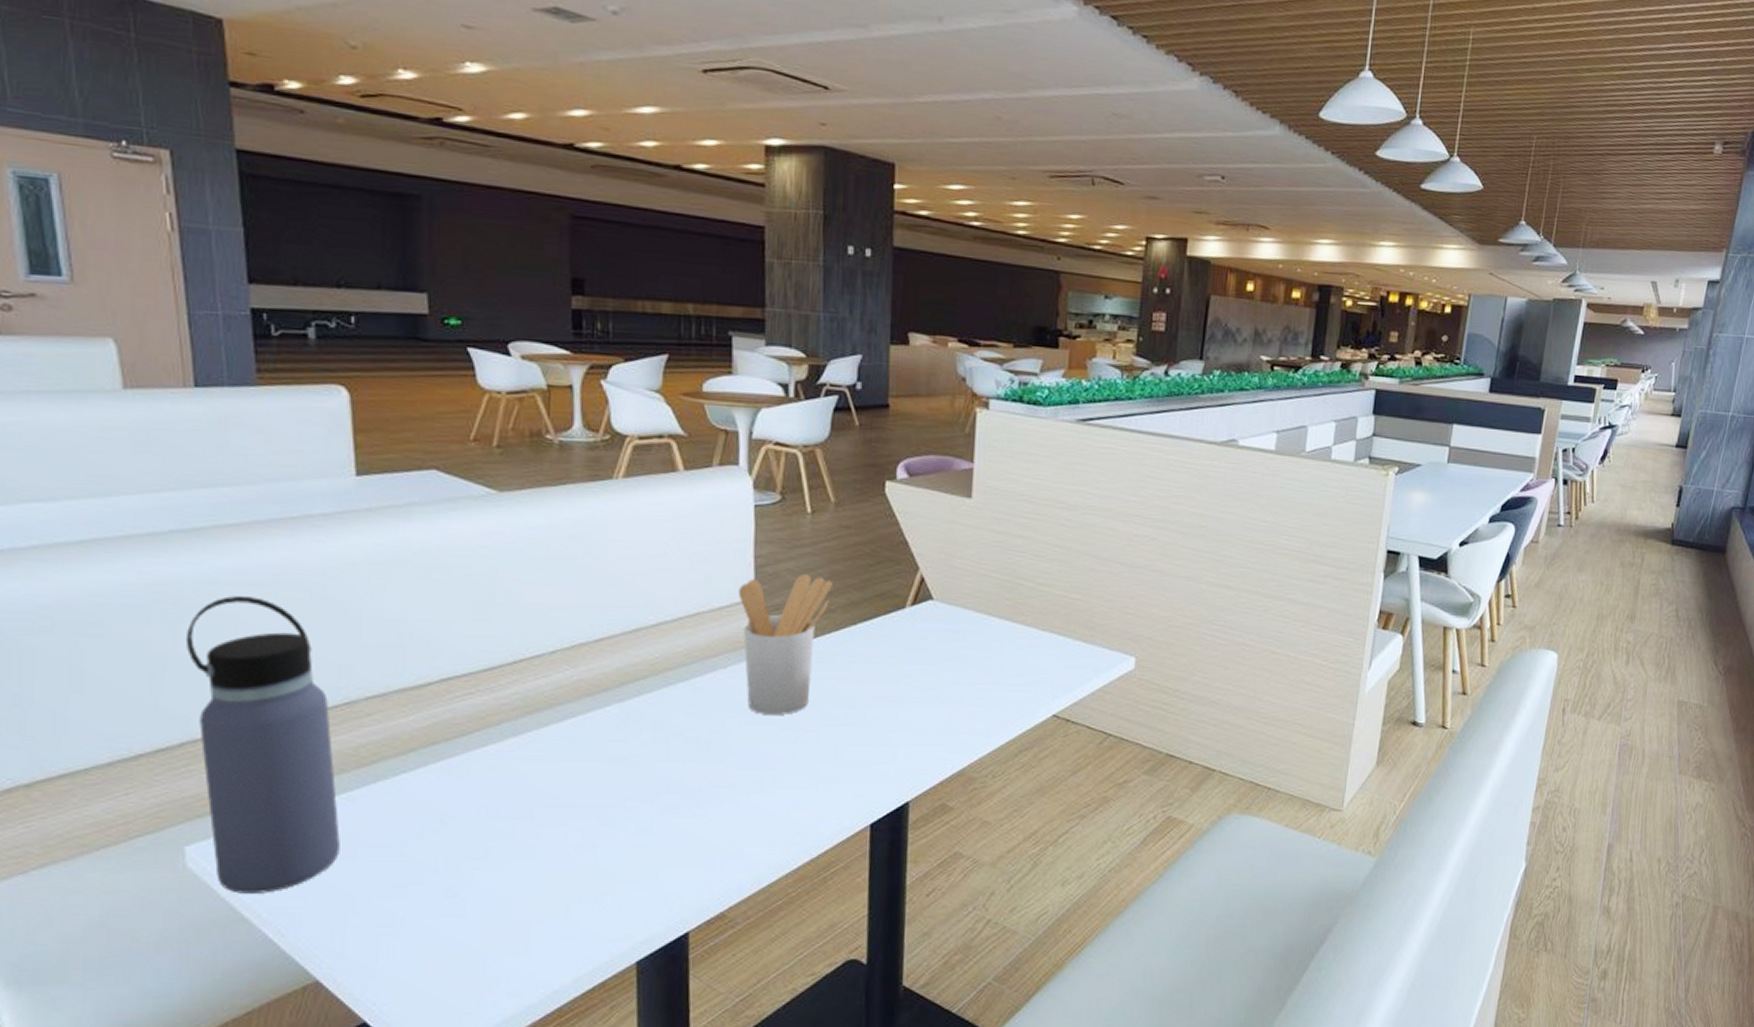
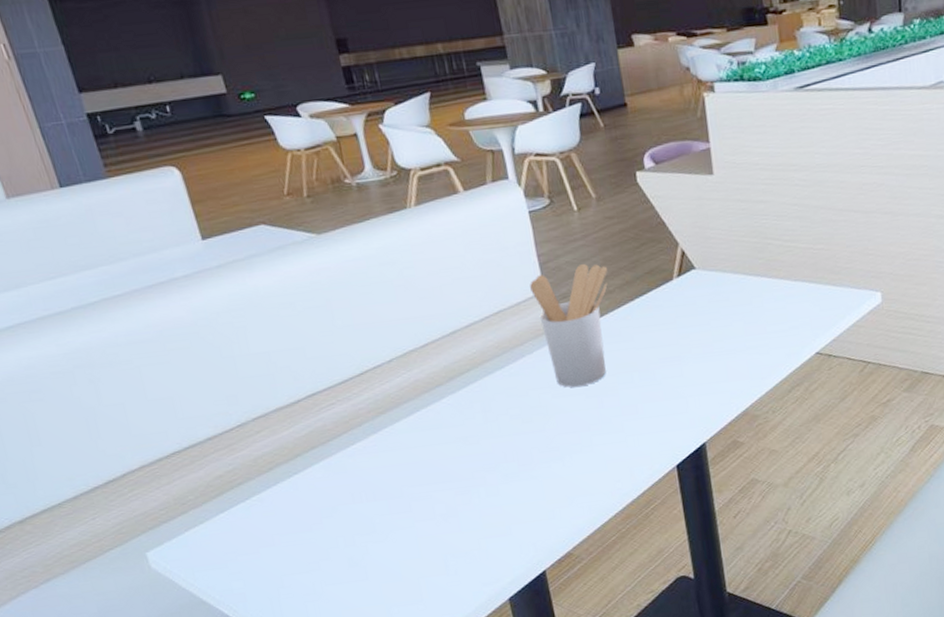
water bottle: present [185,596,340,894] -> none [105,351,262,584]

